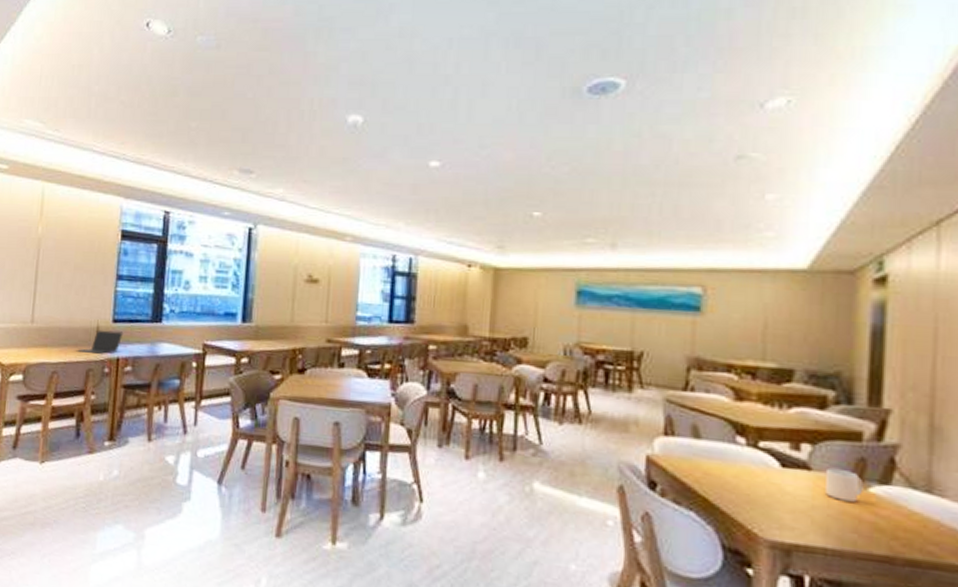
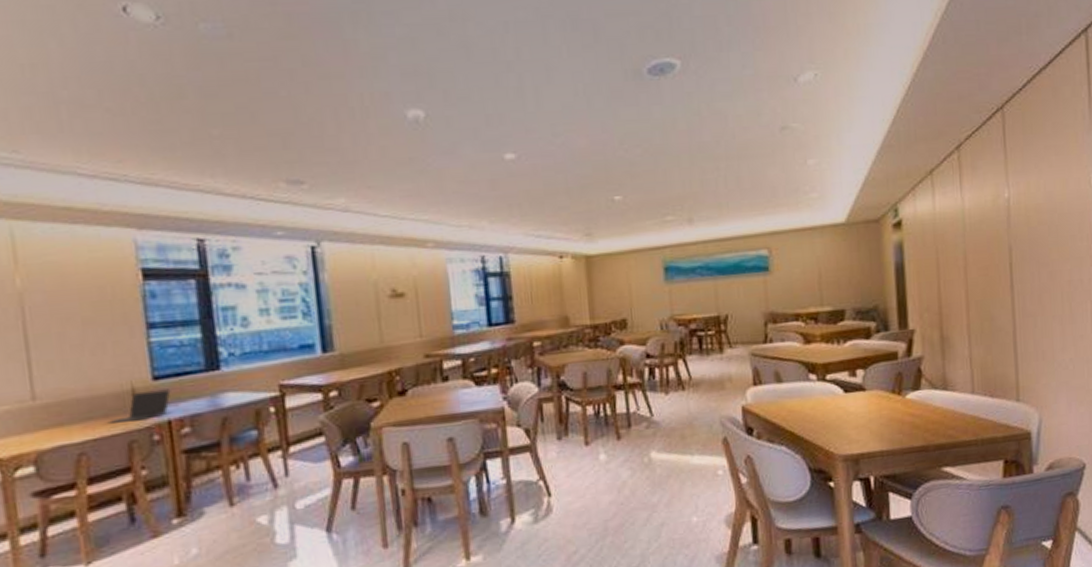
mug: present [824,467,864,502] -> none [875,384,903,410]

